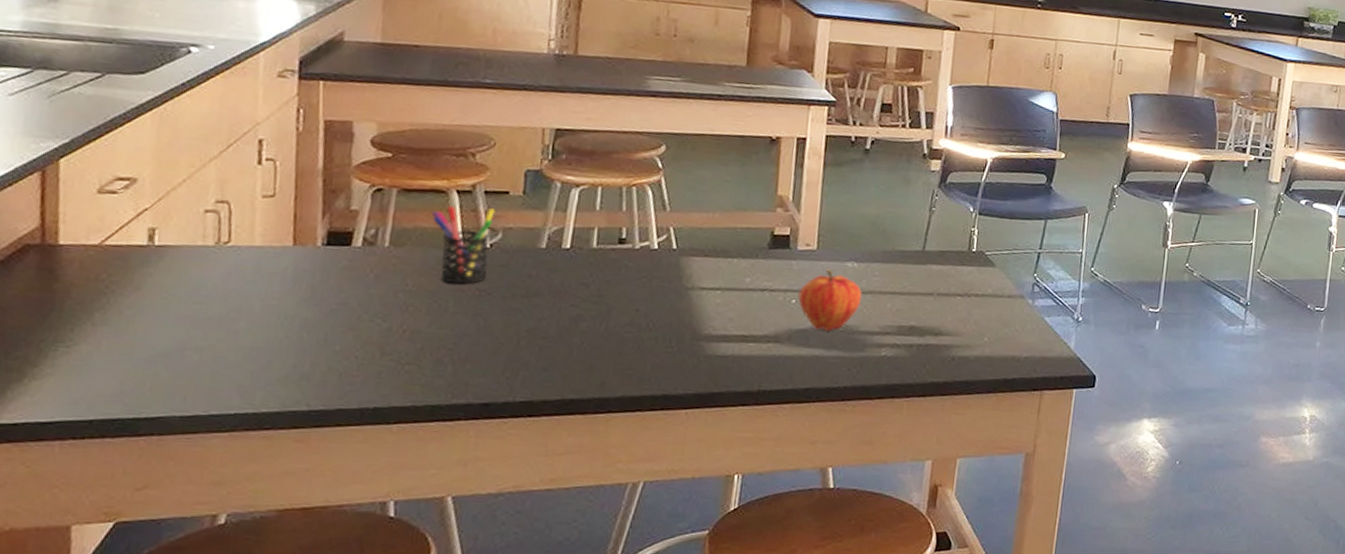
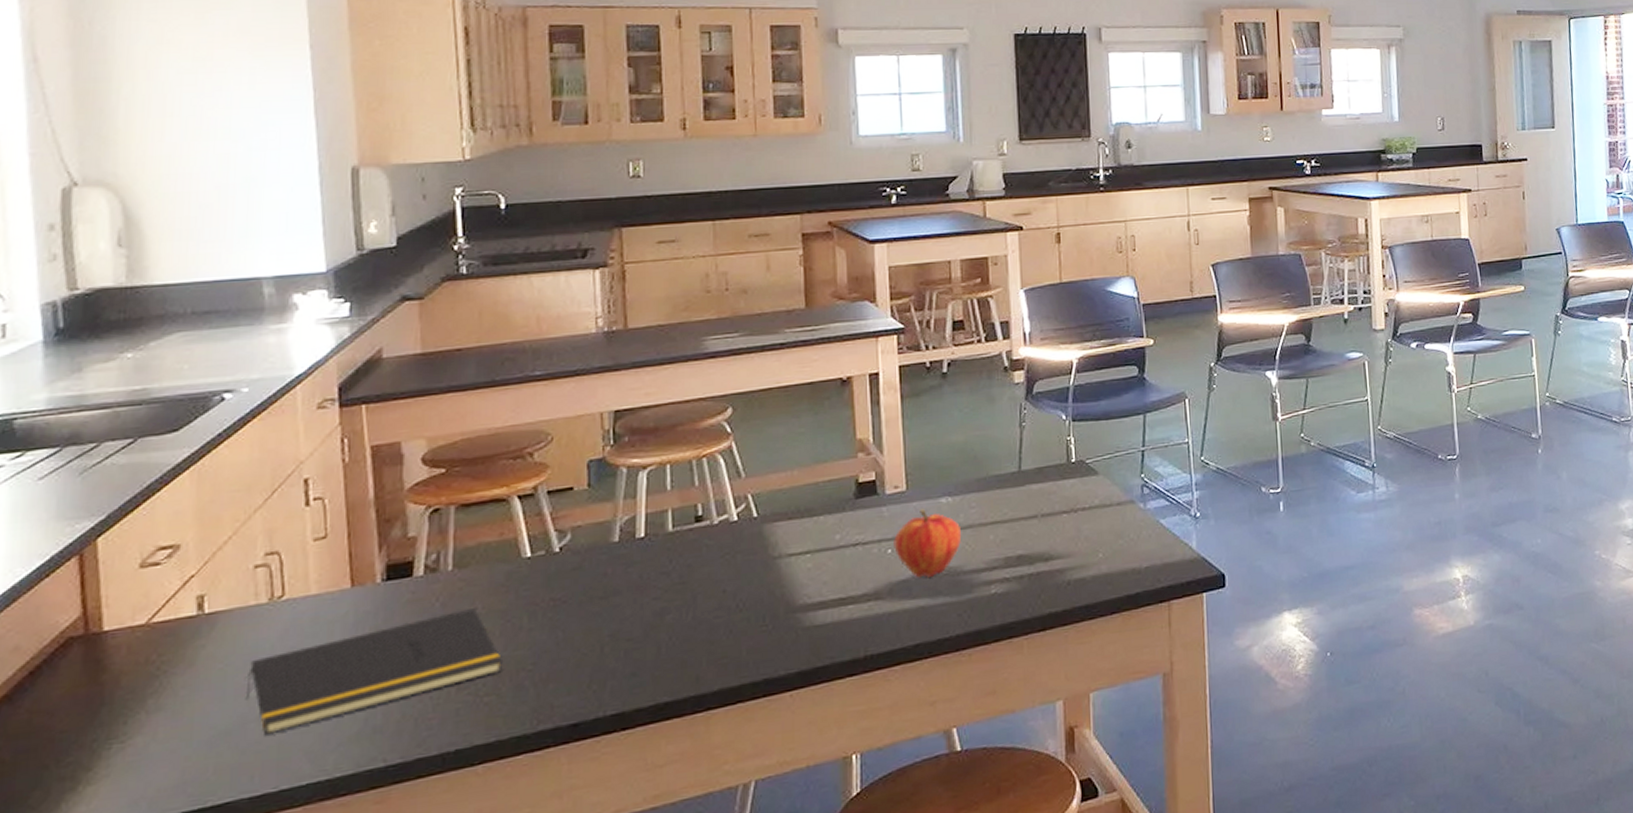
notepad: none [185,284,426,364] -> present [245,608,502,736]
pen holder: present [432,205,495,285] -> none [494,509,561,598]

